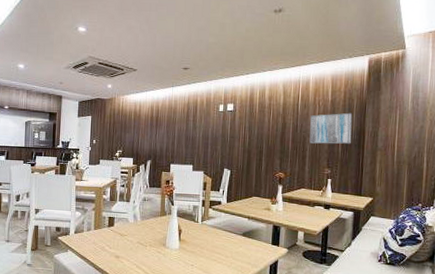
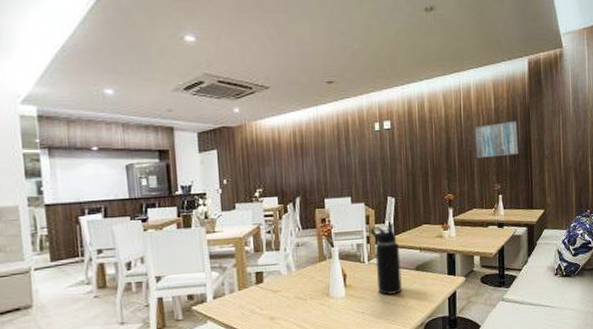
water bottle: none [205,192,230,254] -> present [369,223,403,295]

